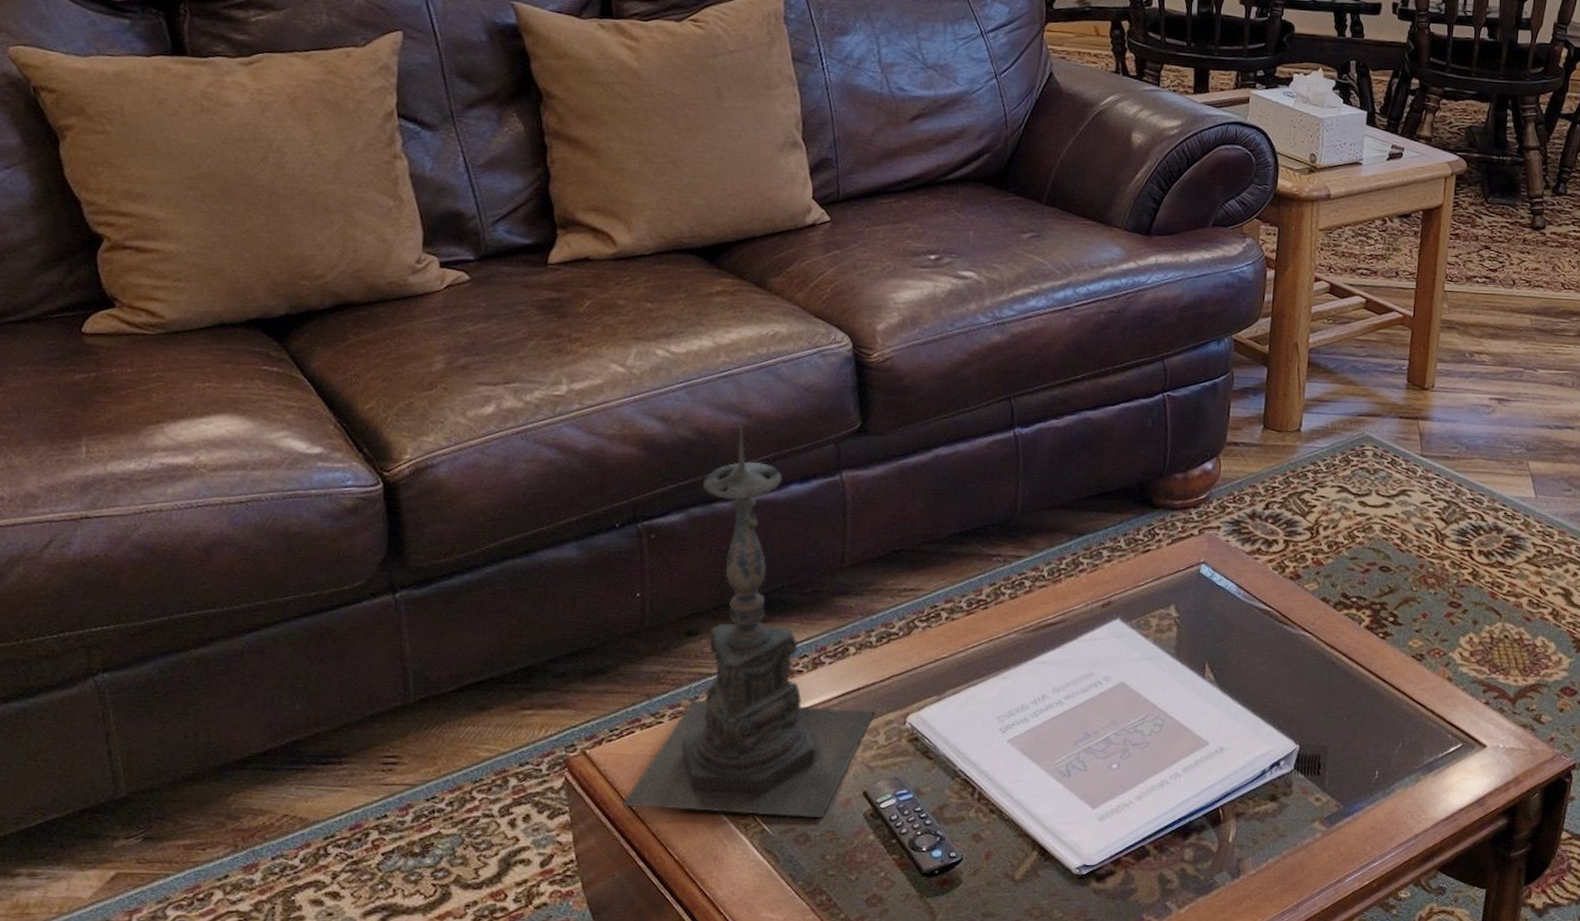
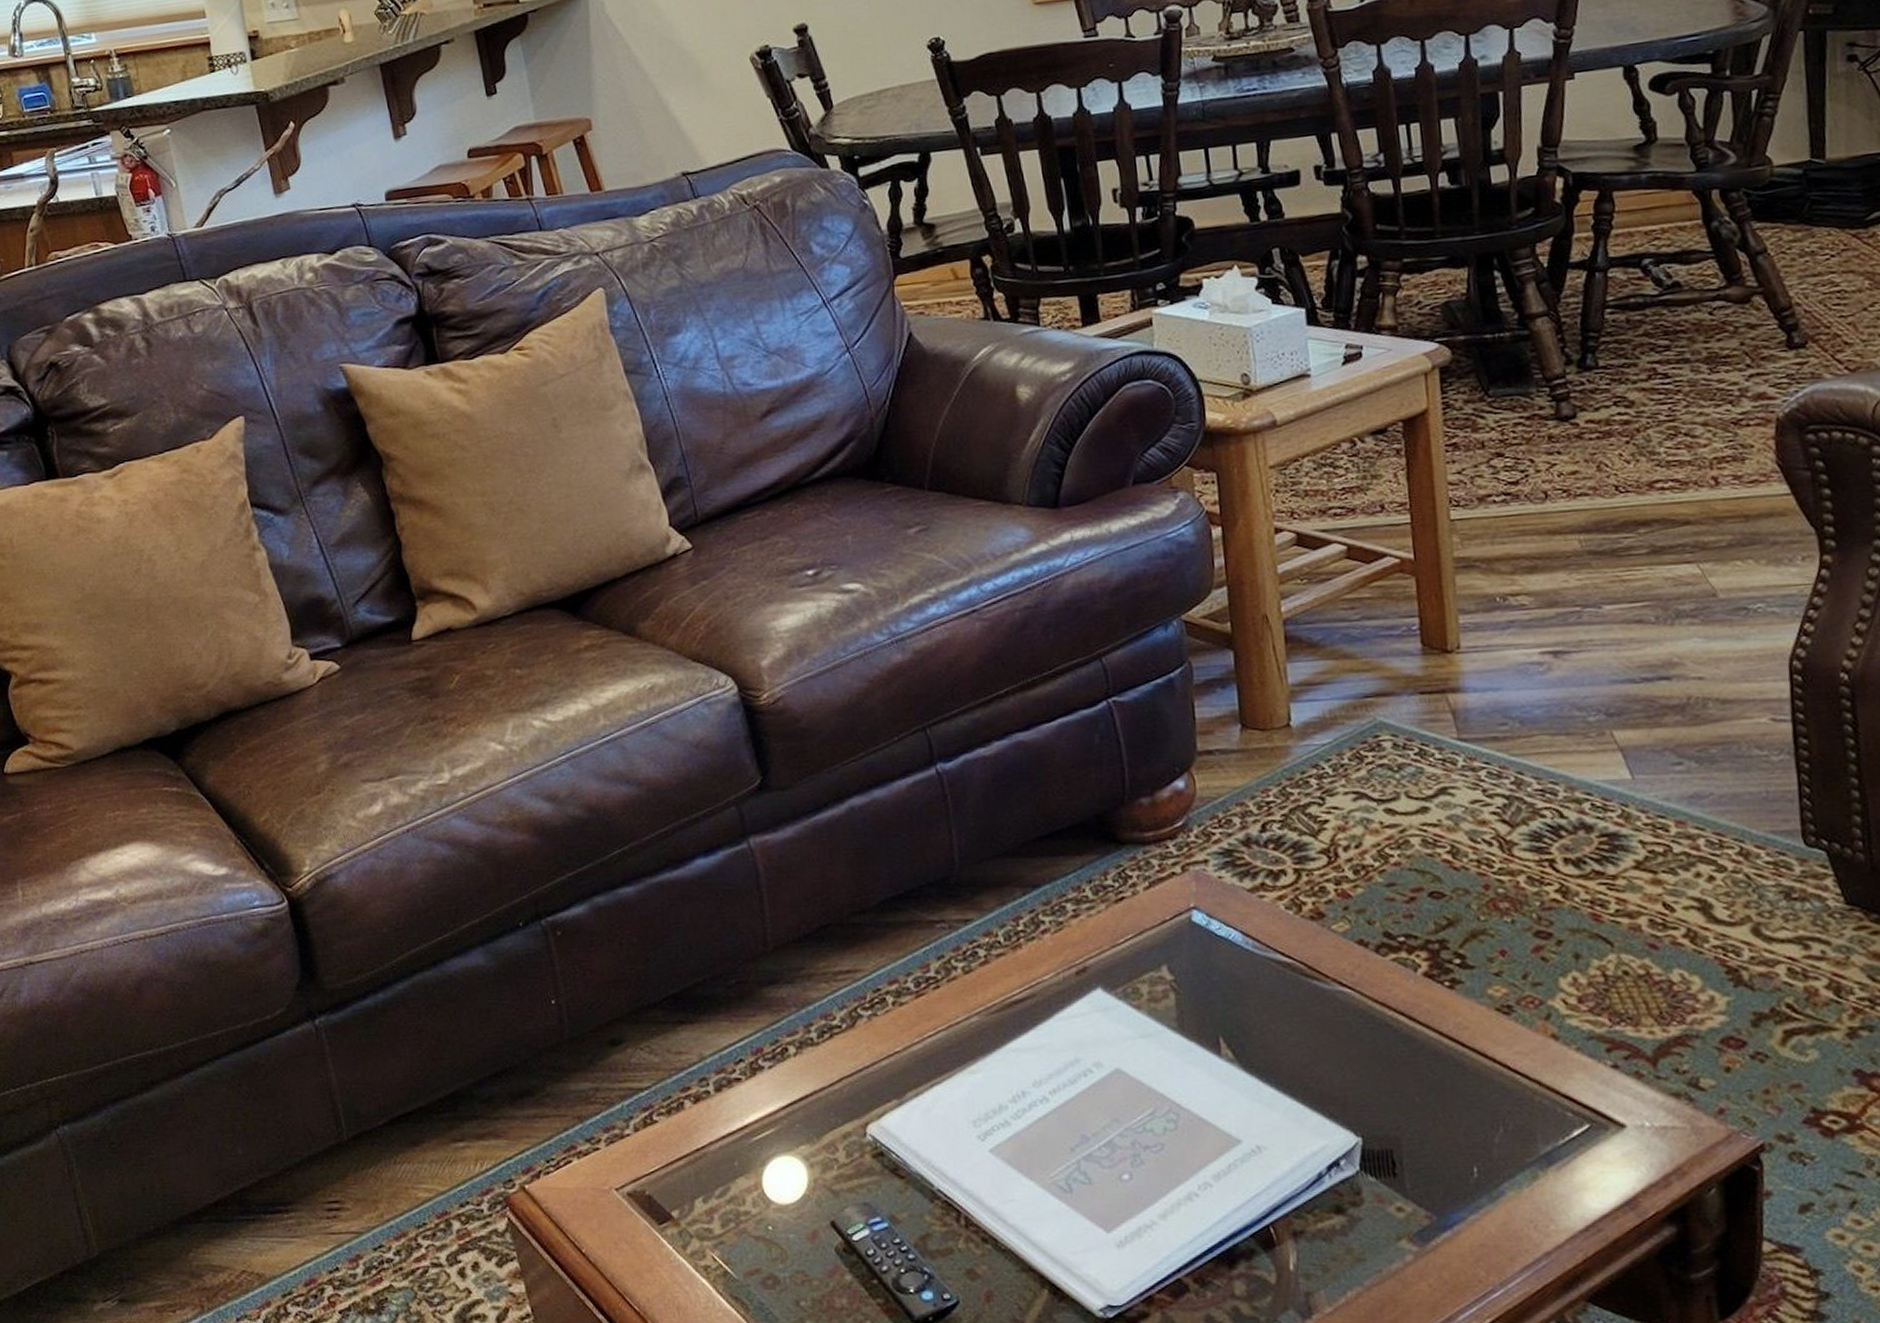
candle holder: present [621,425,875,818] -> none [569,796,829,1256]

